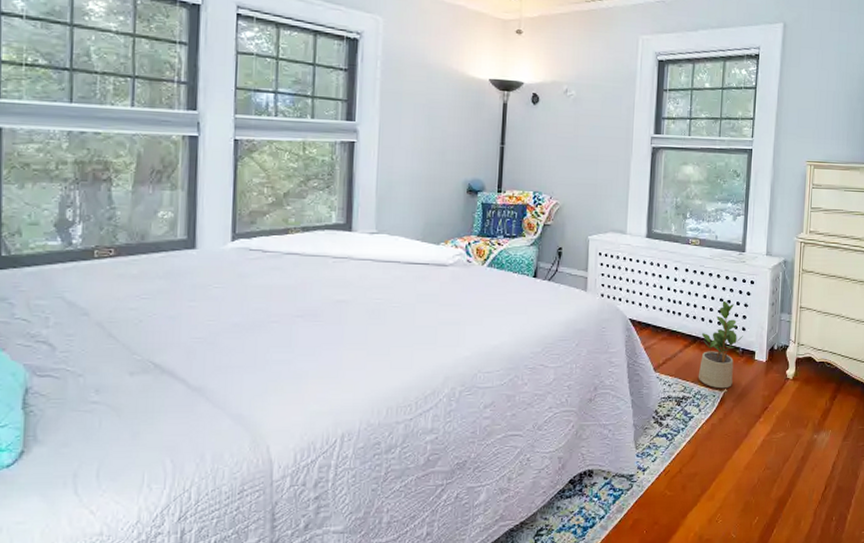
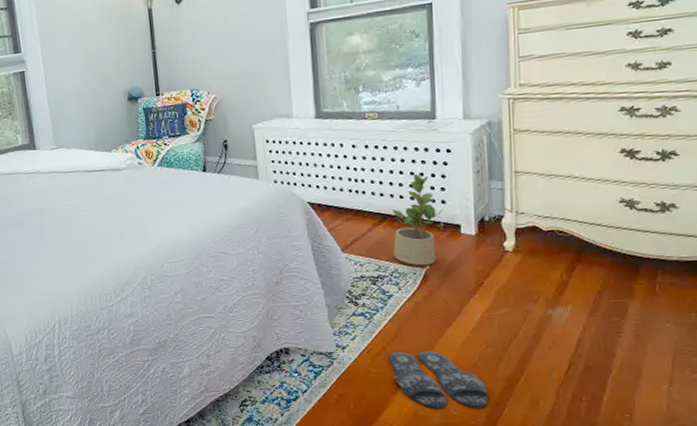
slippers: none [683,472,763,532] -> present [388,350,489,409]

